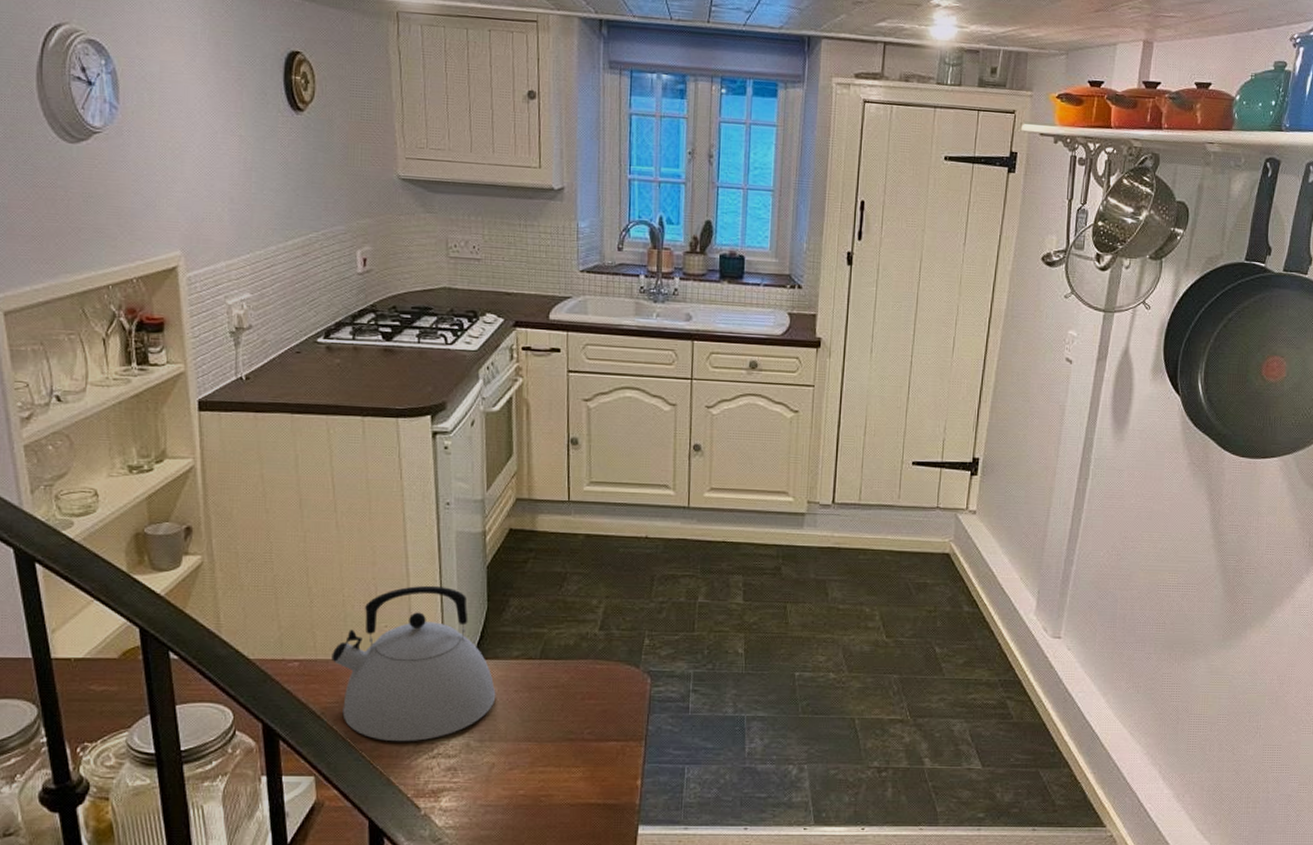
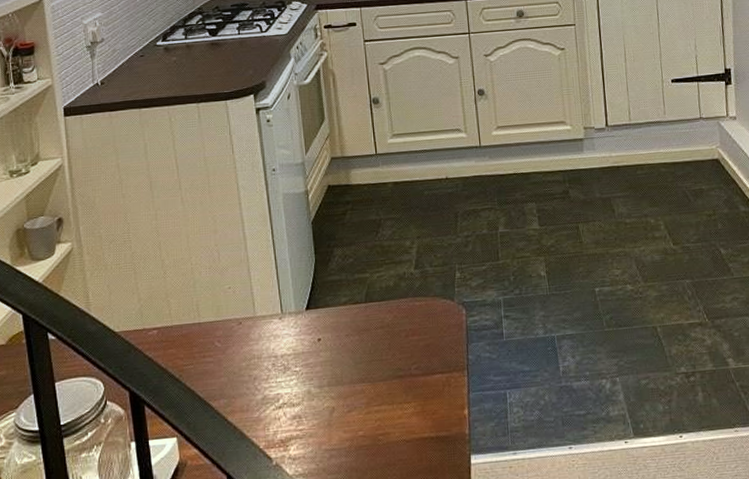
kettle: present [331,585,496,742] -> none [185,245,330,396]

